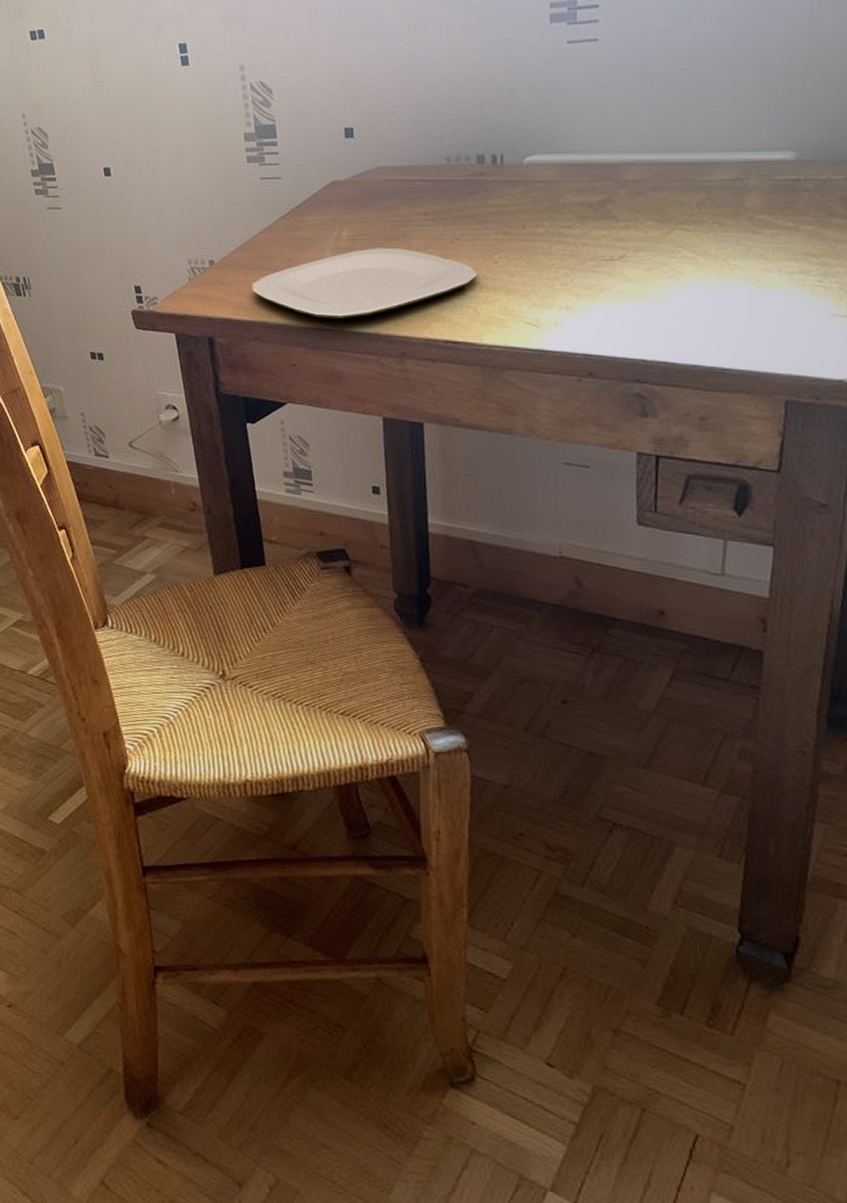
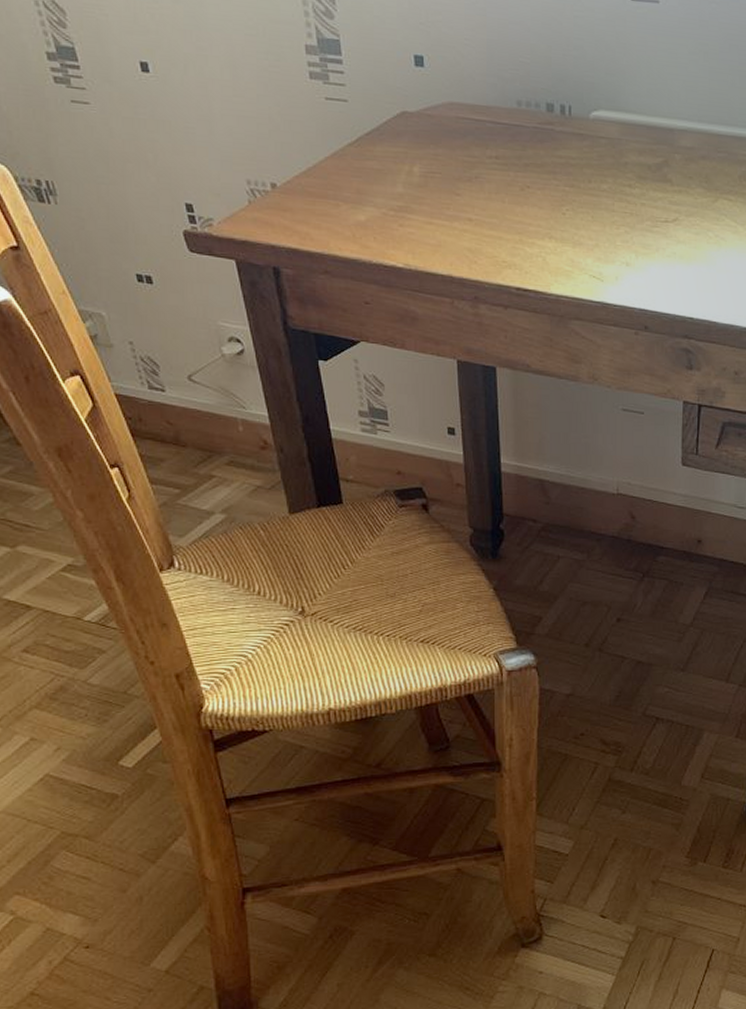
plate: present [251,247,478,319] -> none [319,187,547,258]

